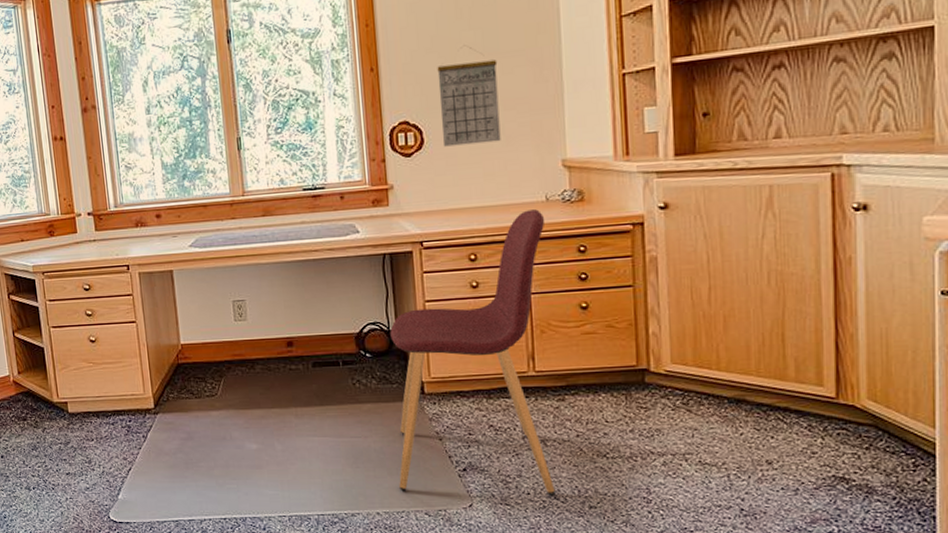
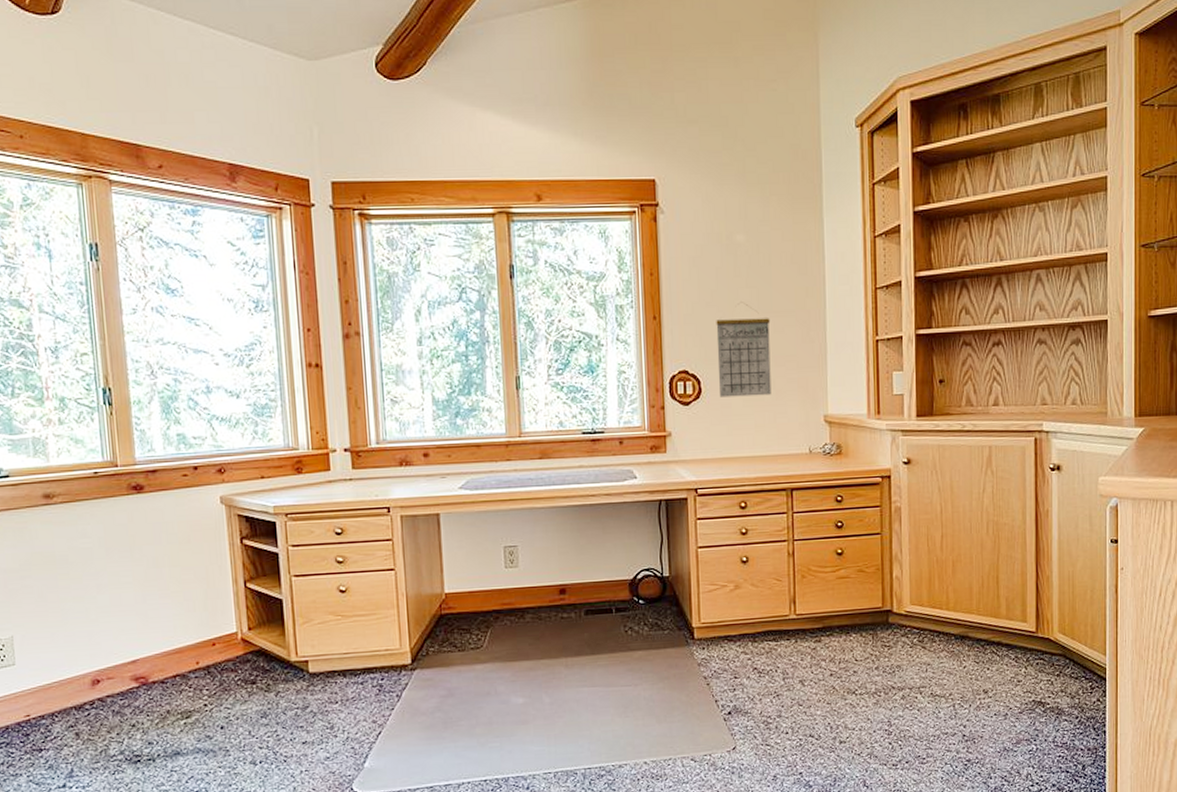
chair: present [390,209,556,496] -> none [663,461,811,739]

